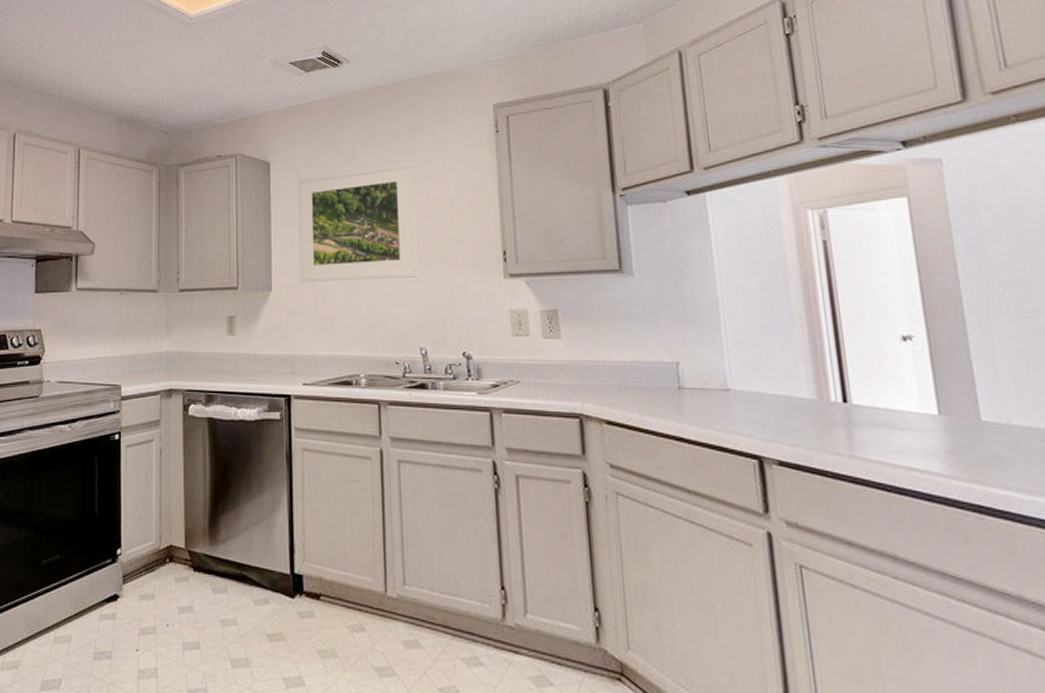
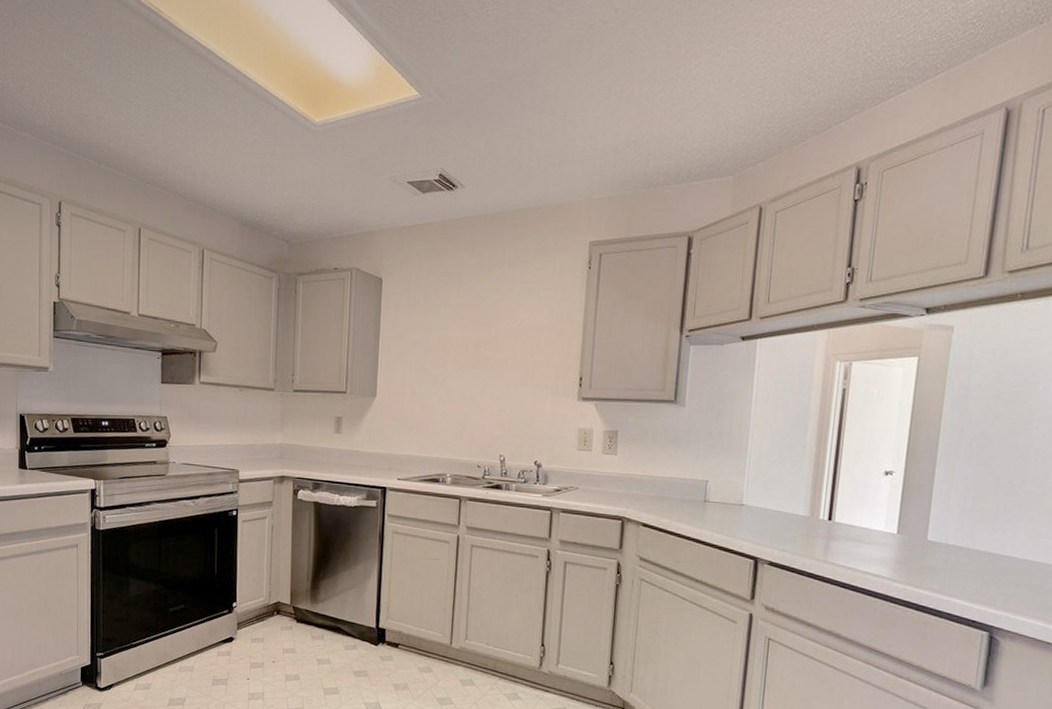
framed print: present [297,161,419,283] -> none [401,289,513,395]

